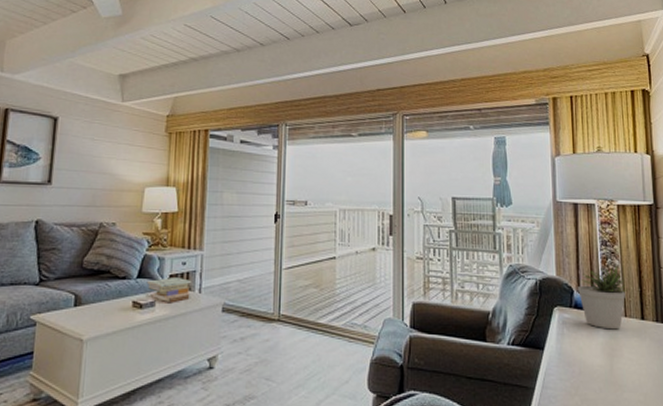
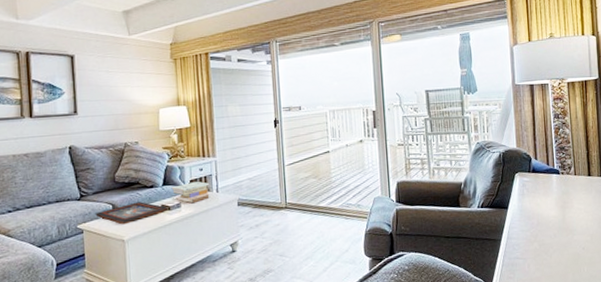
decorative tray: none [53,294,140,321] -> present [95,202,169,225]
potted plant: present [577,266,629,330] -> none [534,134,578,187]

